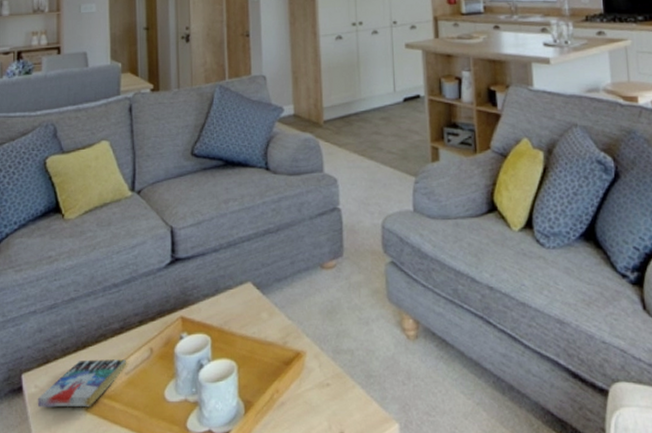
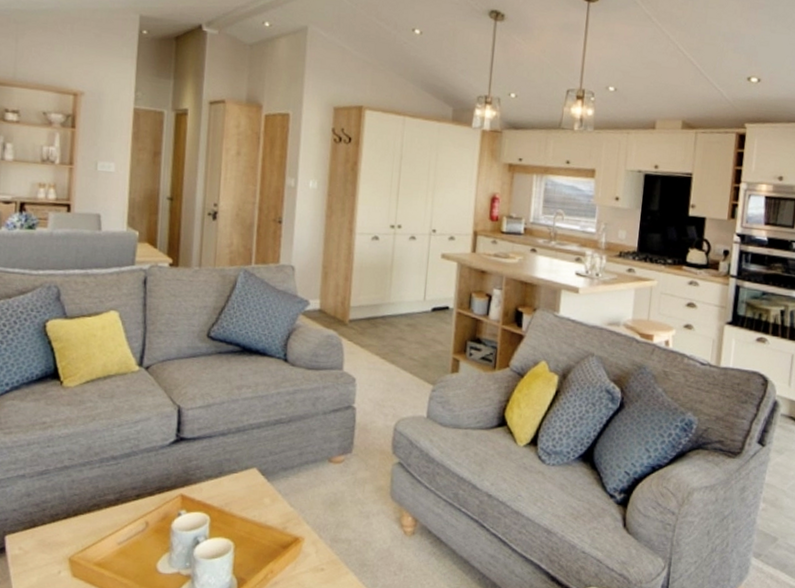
book: present [37,359,126,408] -> none [20,527,119,572]

